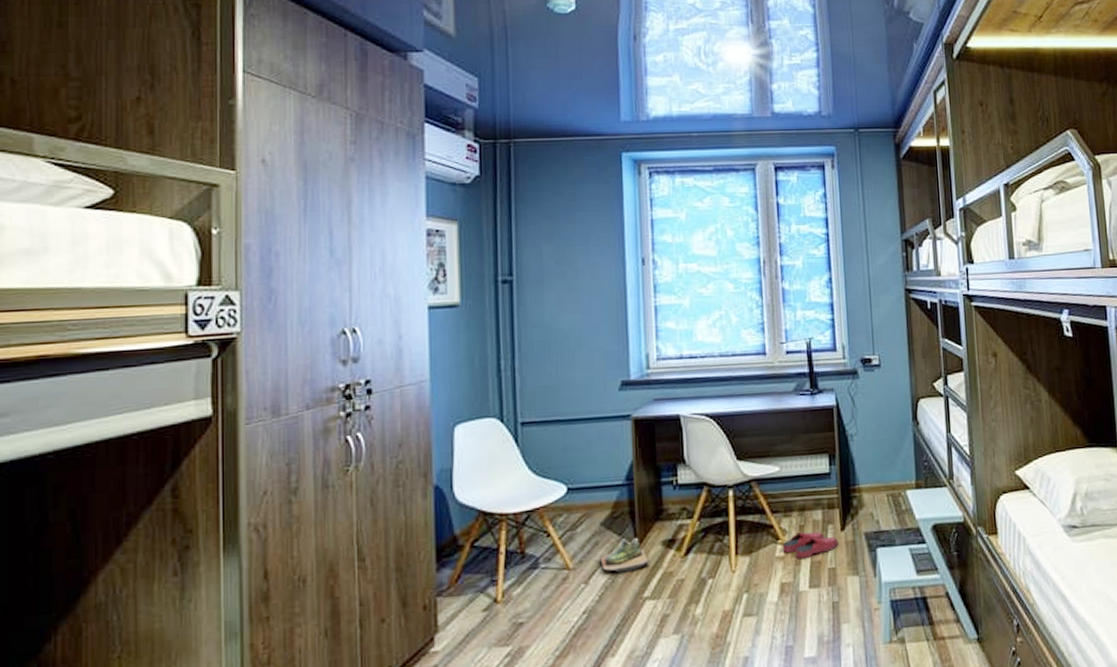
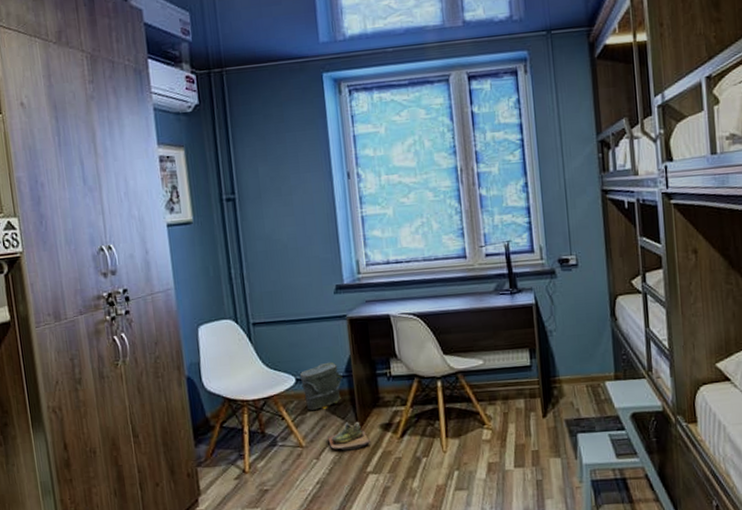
bag: none [572,468,622,525] -> present [299,362,343,410]
slippers: present [782,532,839,559] -> none [488,418,541,442]

